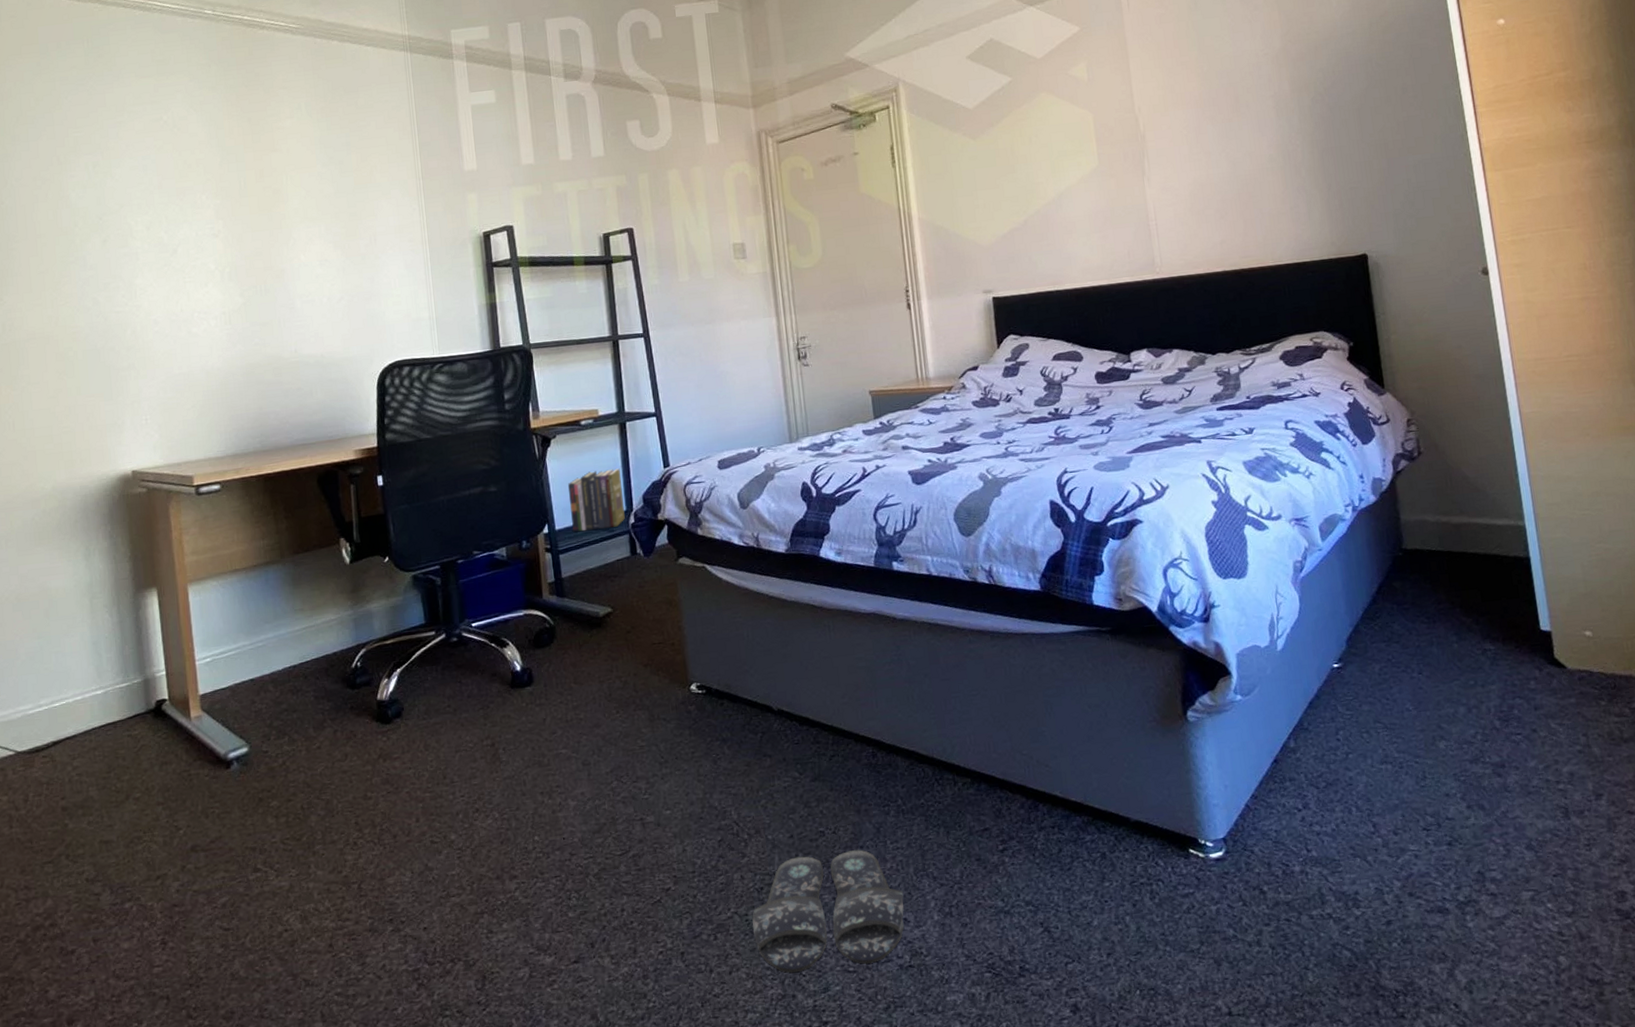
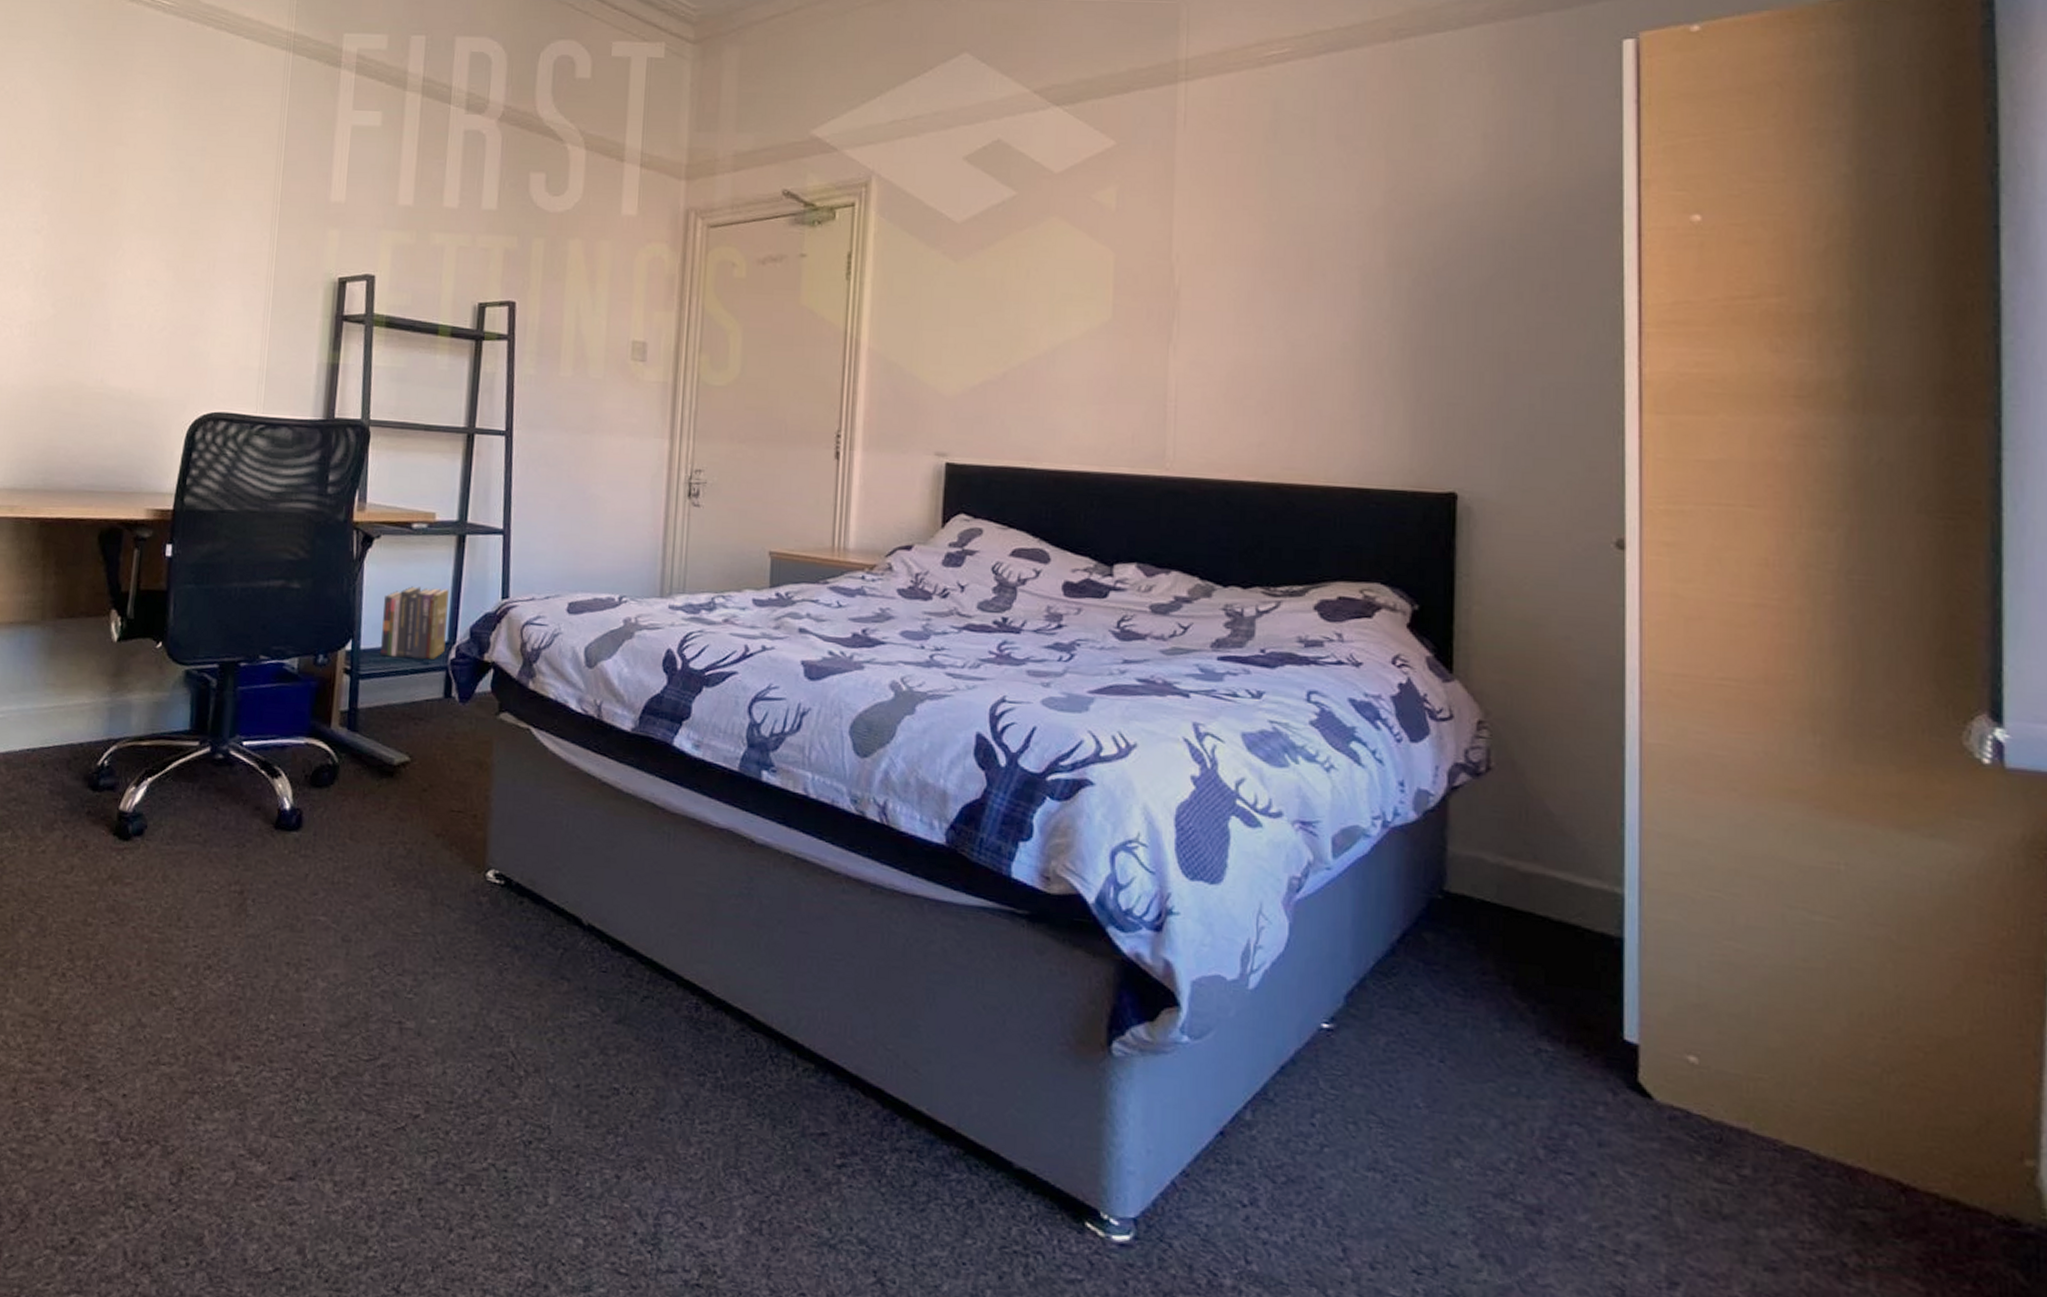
slippers: present [752,850,904,973] -> none [510,1113,704,1270]

